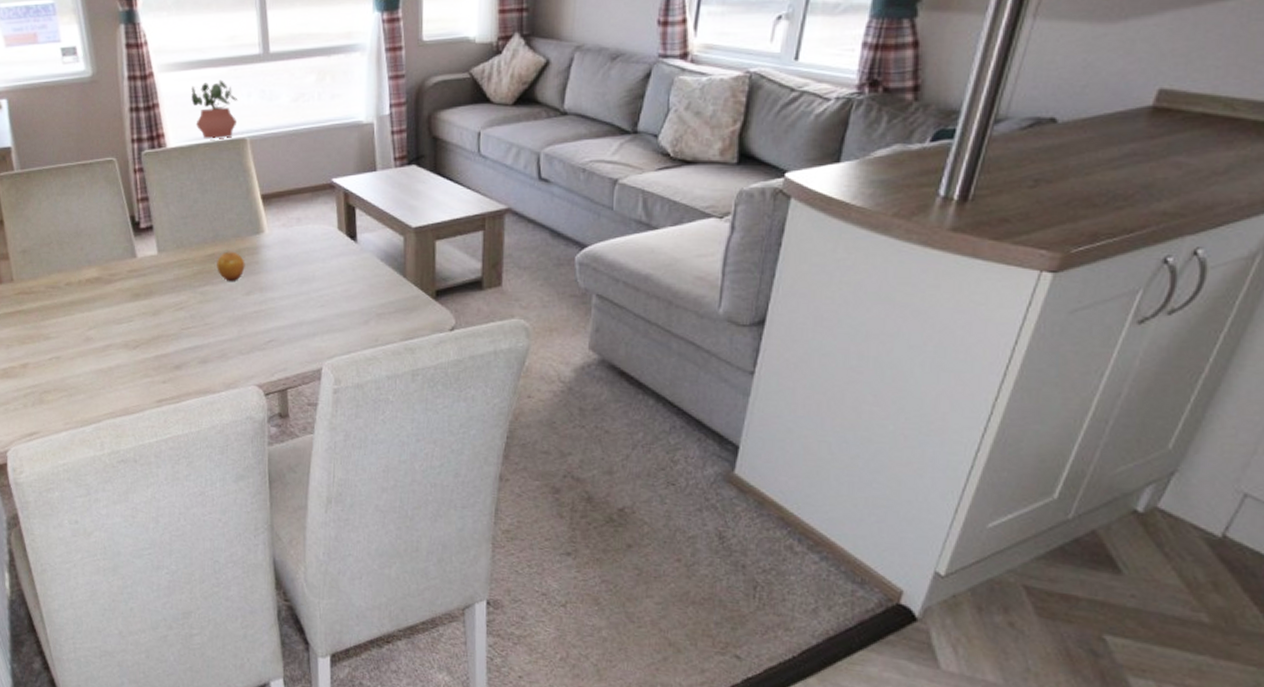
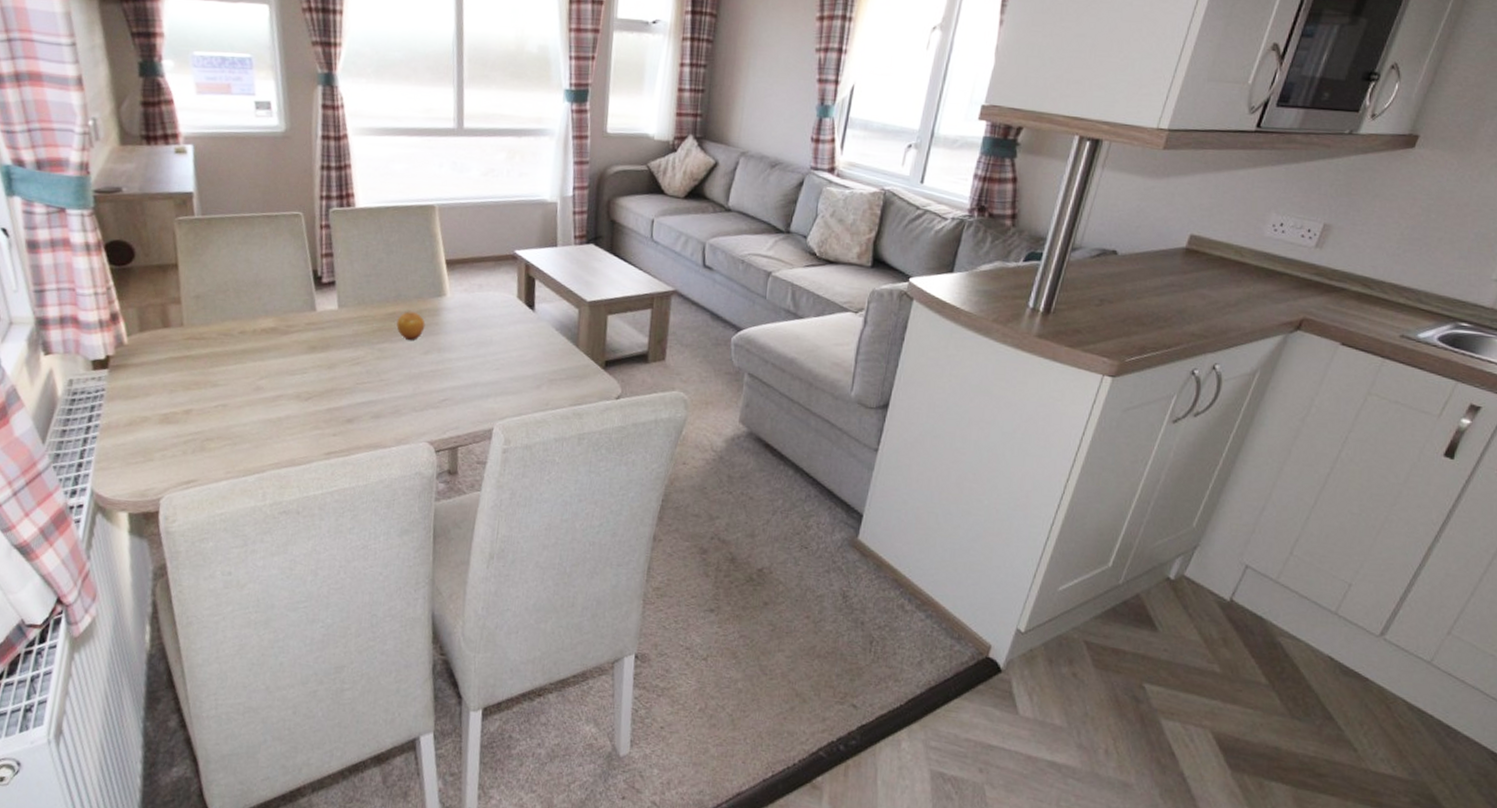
potted plant: present [190,79,238,139] -> none [383,148,430,204]

